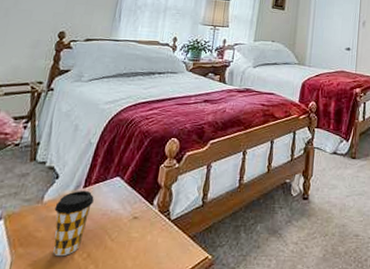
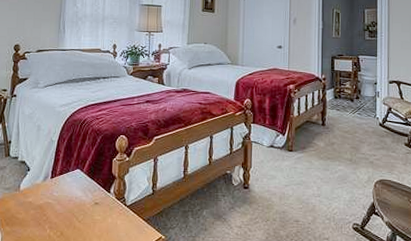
coffee cup: present [53,190,94,257] -> none [30,180,61,234]

